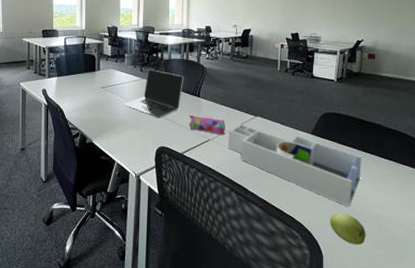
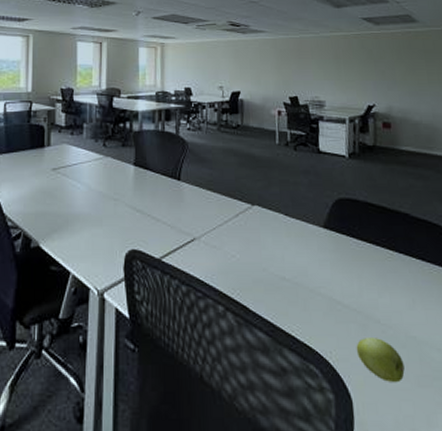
laptop: present [124,69,184,118] -> none [82,144,160,210]
pencil case: present [189,114,226,135] -> none [167,204,215,232]
desk organizer: present [228,124,362,207] -> none [218,216,390,328]

